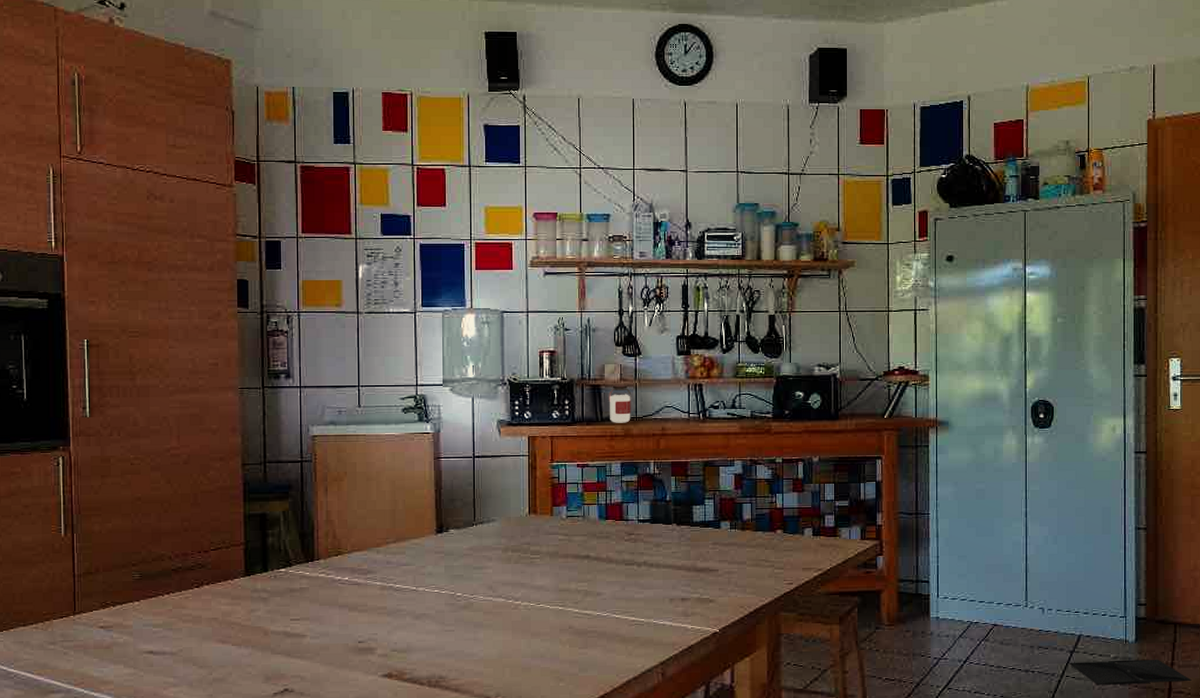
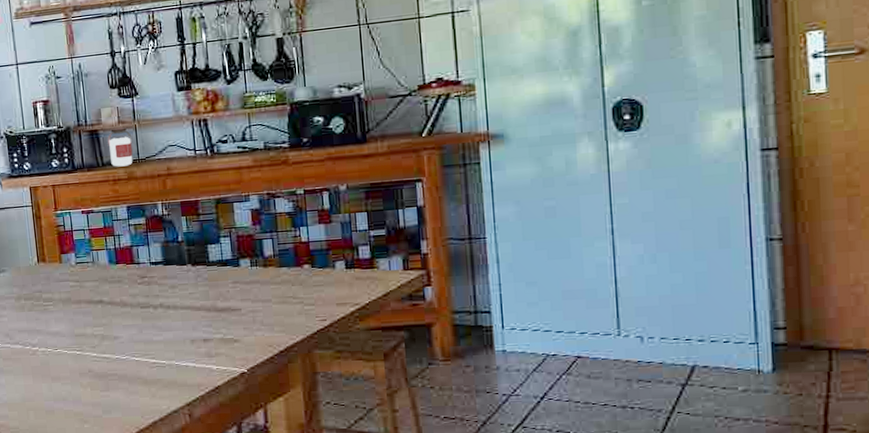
door mat: present [1068,659,1192,685] -> none [679,391,857,422]

